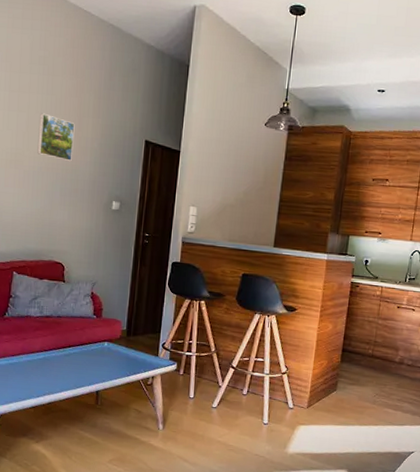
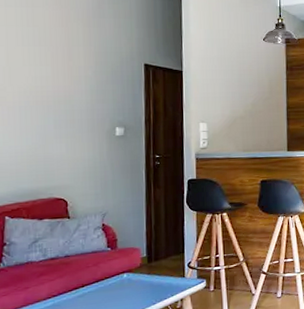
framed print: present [37,113,75,162] -> none [21,45,65,93]

